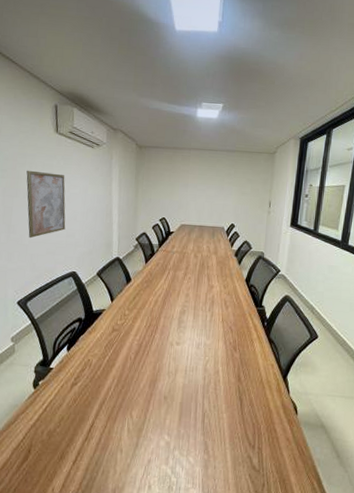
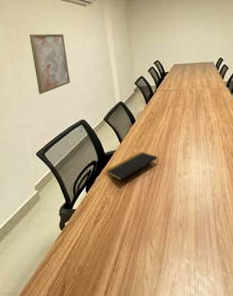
notepad: none [91,314,151,343] -> present [106,152,159,181]

